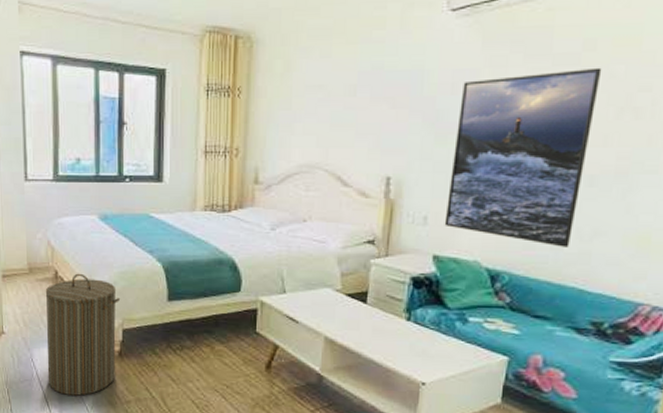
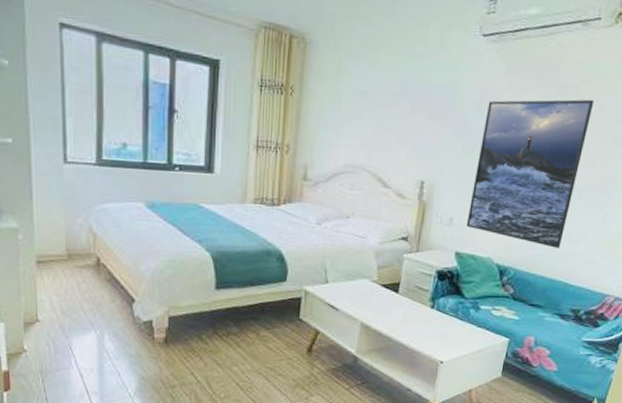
laundry hamper: present [45,273,121,396] -> none [86,260,167,382]

